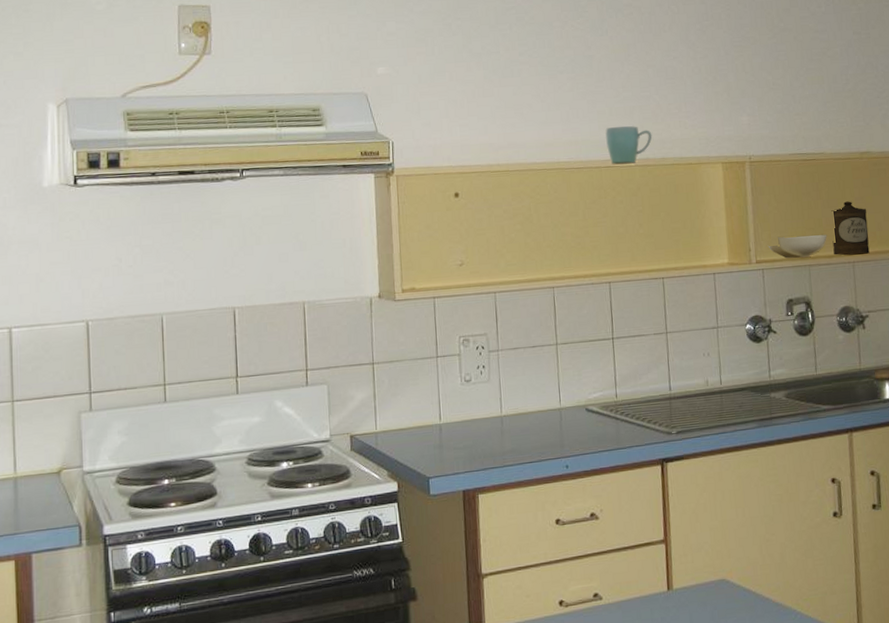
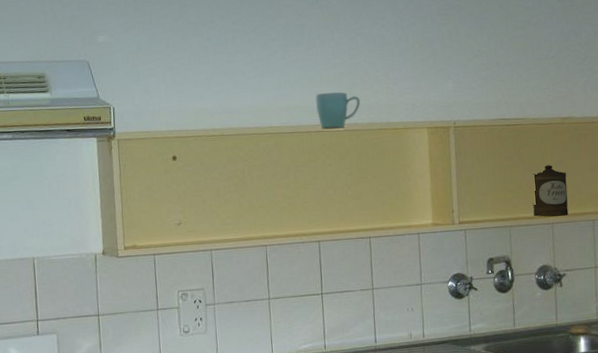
bowl: present [768,234,827,259] -> none [470,197,528,220]

